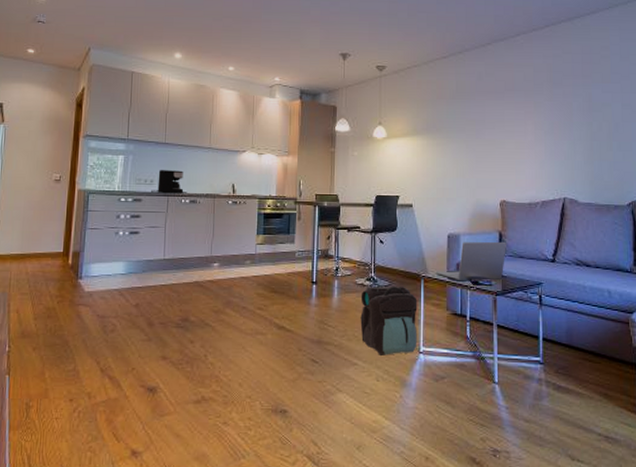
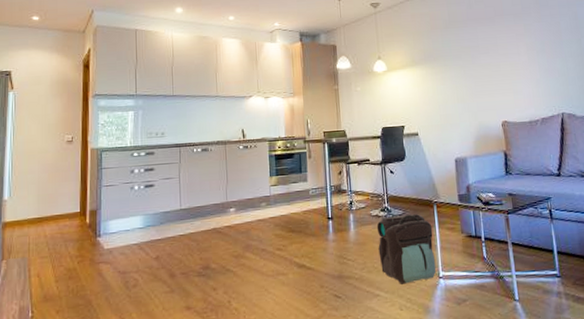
coffee maker: present [151,170,186,194] -> none [163,120,198,146]
laptop: present [435,241,506,281] -> none [446,160,513,204]

